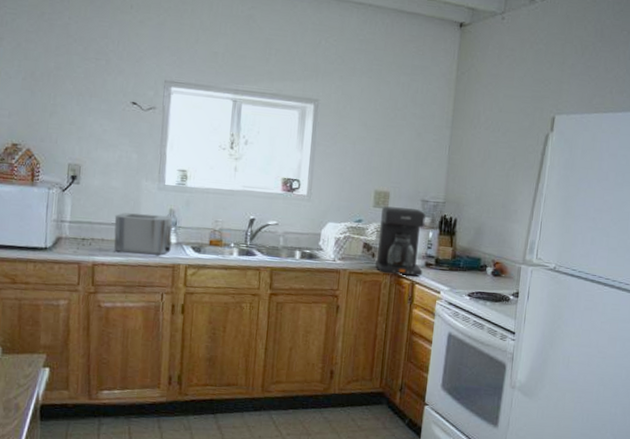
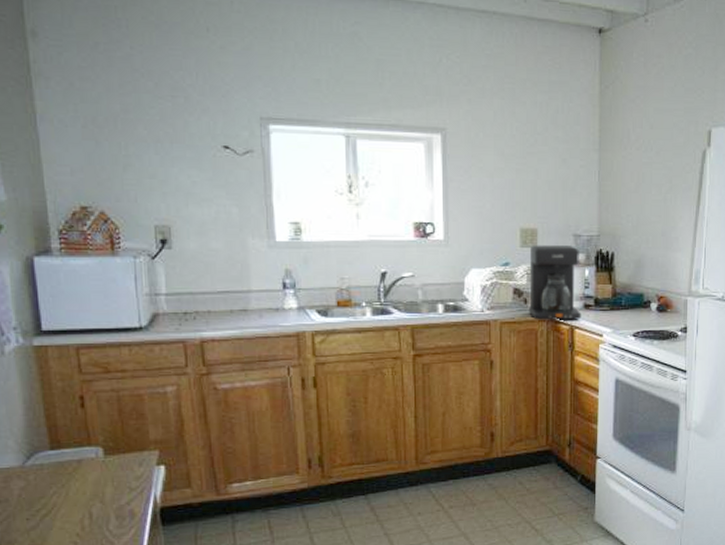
toaster: present [113,212,174,257] -> none [220,277,293,325]

